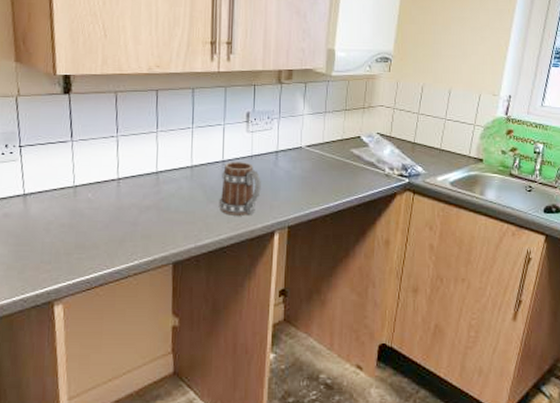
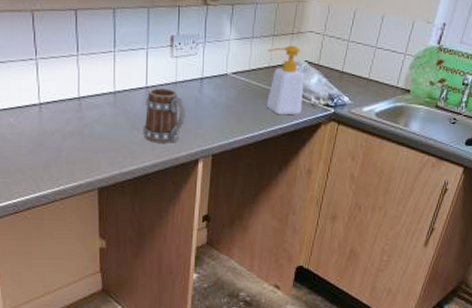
soap bottle: none [340,119,377,186] -> present [267,45,304,115]

